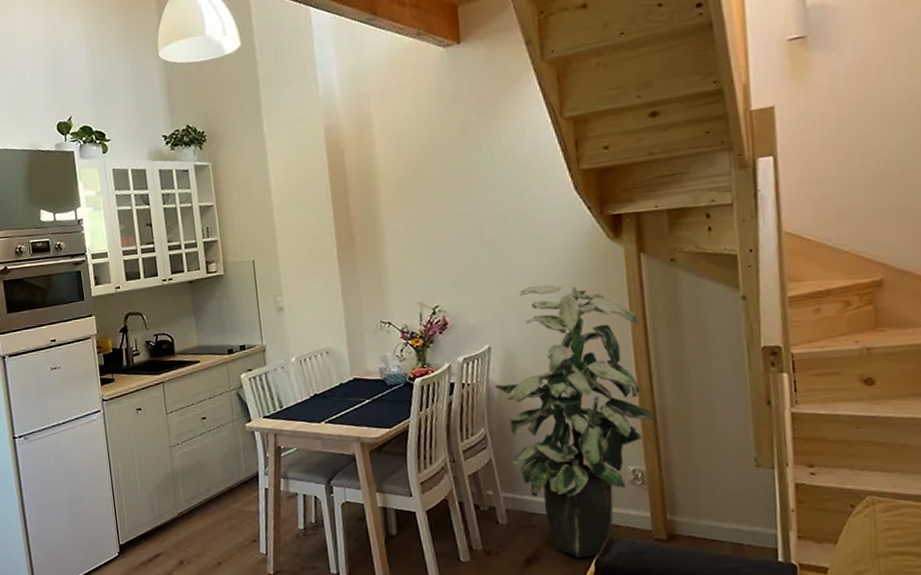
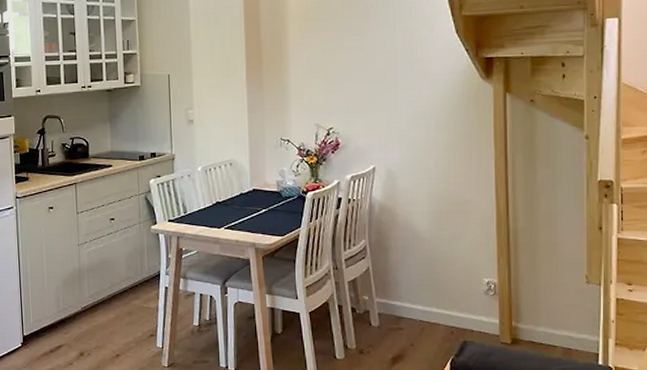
indoor plant: present [494,284,656,558] -> none [375,114,509,358]

